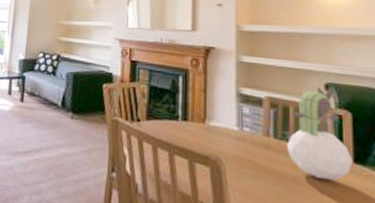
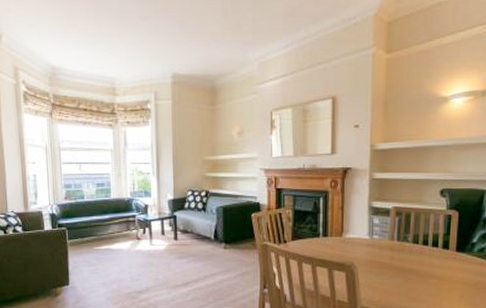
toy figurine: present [287,87,353,180] -> none [407,193,456,268]

